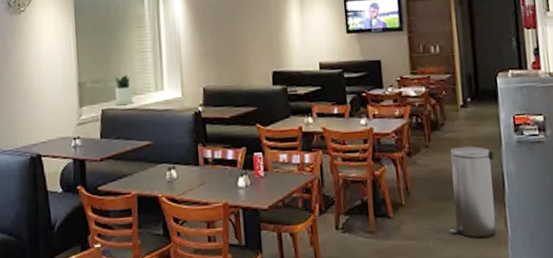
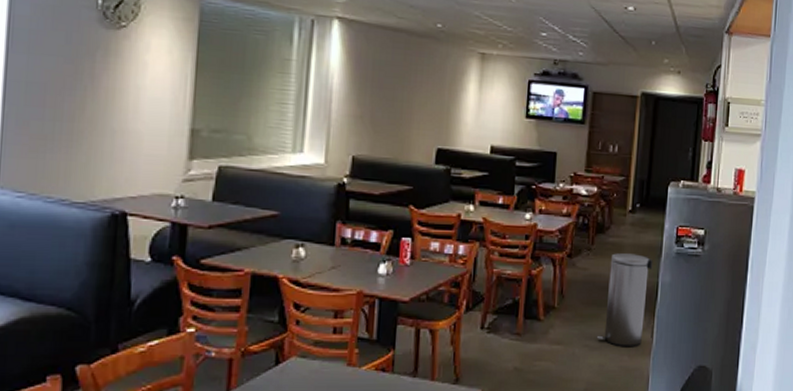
planter: present [114,75,134,106] -> none [237,127,263,165]

